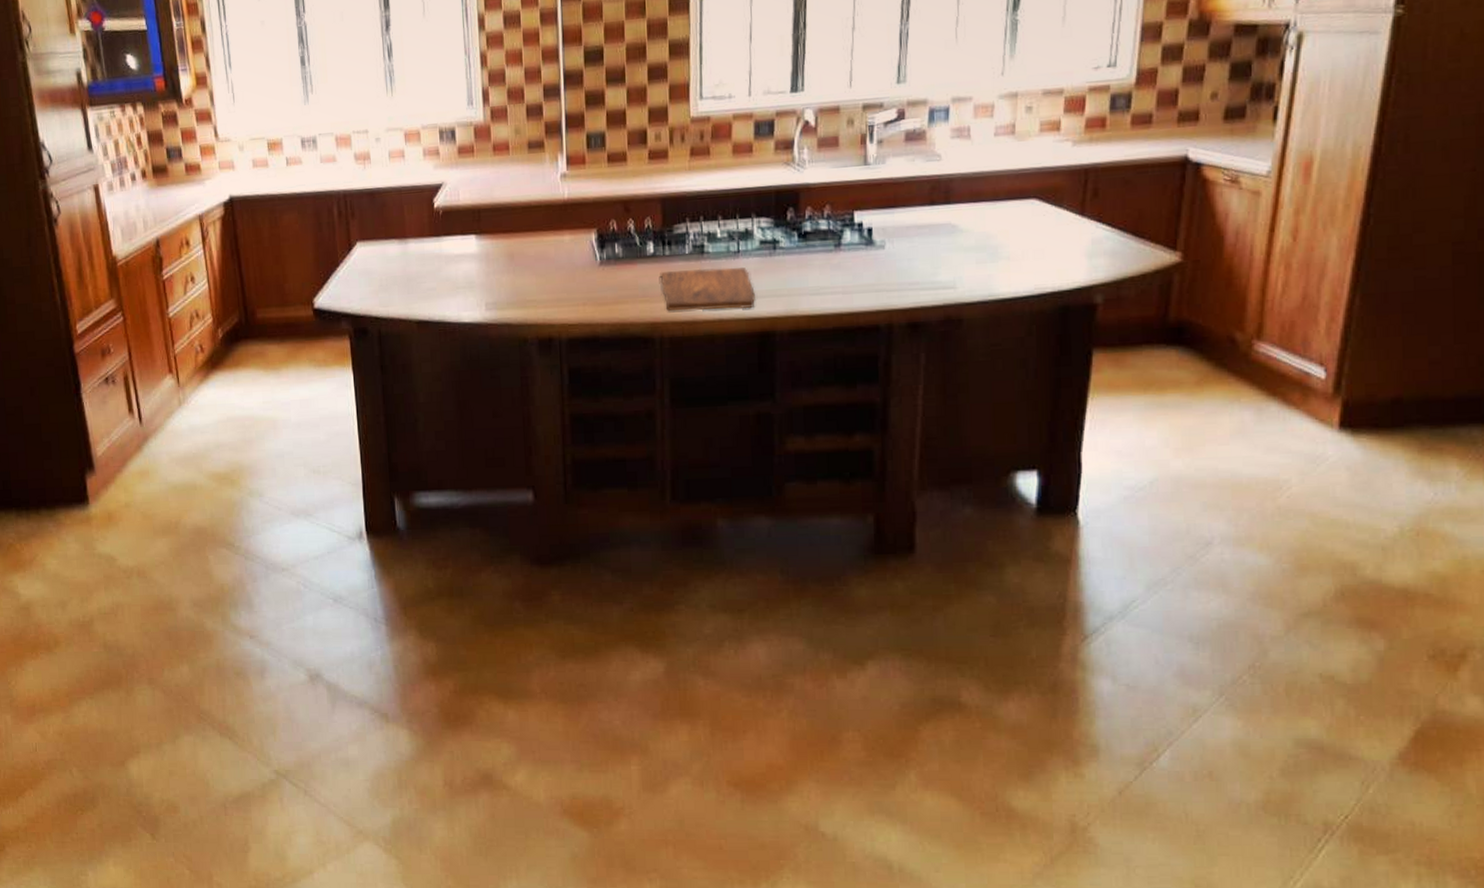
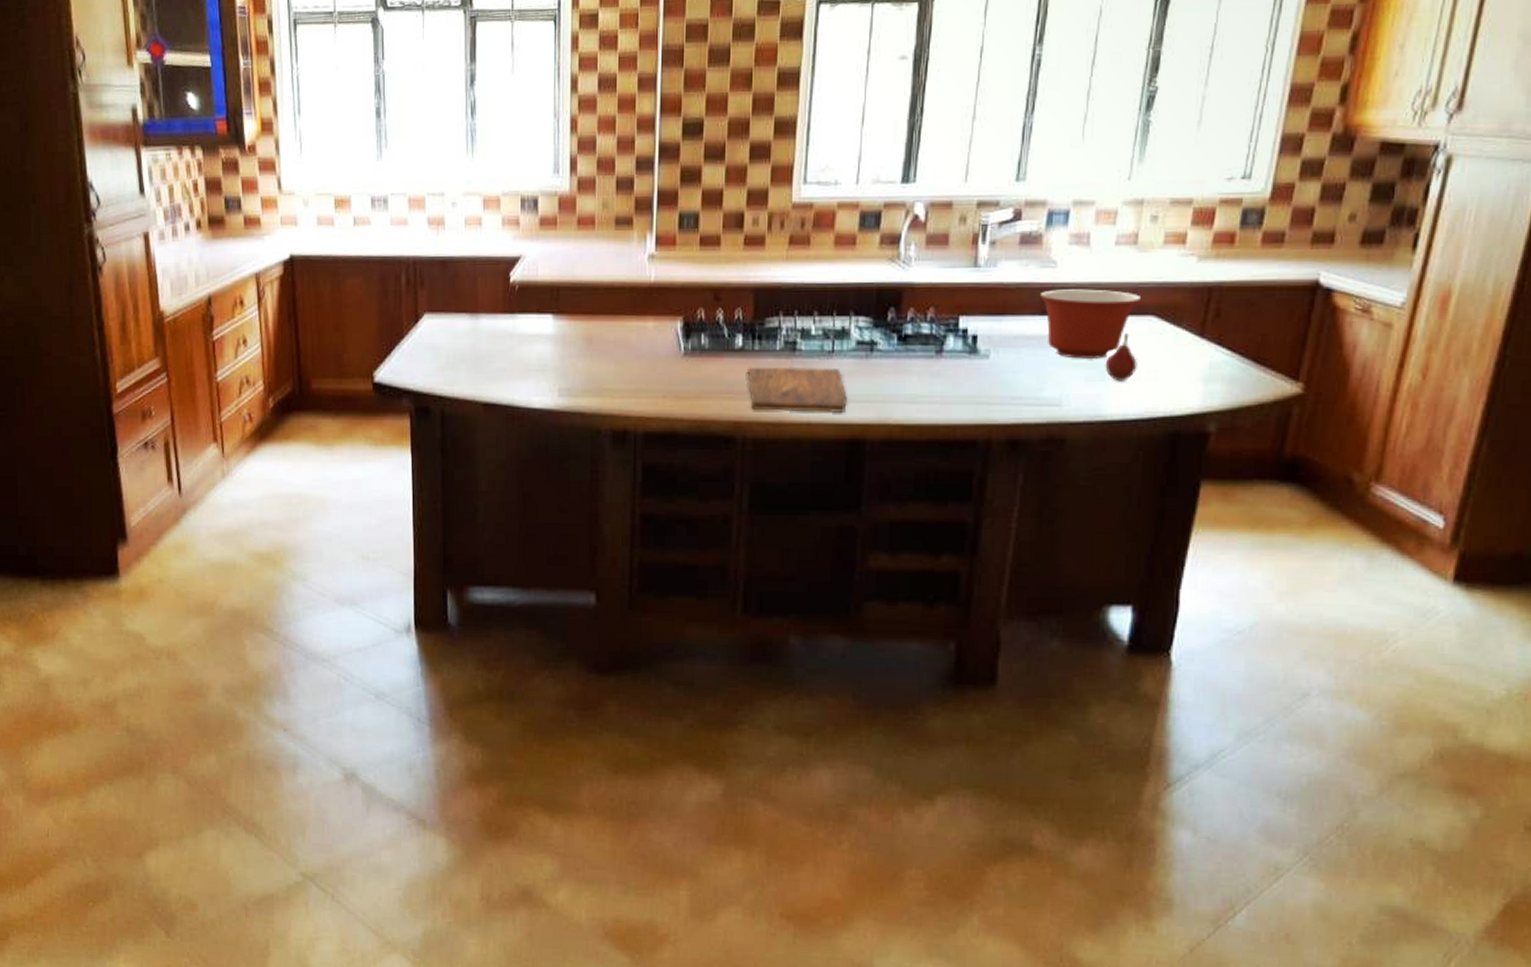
mixing bowl: none [927,178,1023,244] -> present [1039,289,1142,359]
fruit: none [994,217,1024,262] -> present [1105,334,1137,382]

